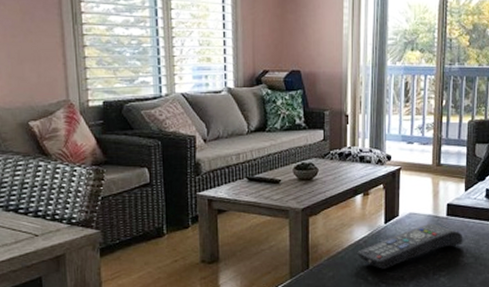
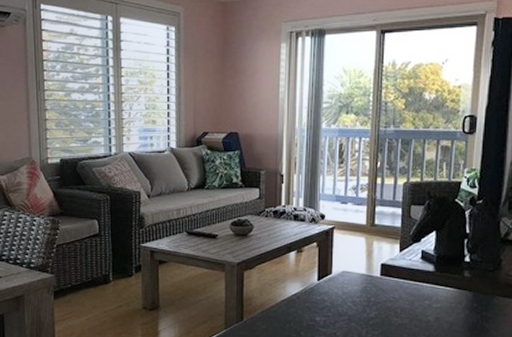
remote control: present [357,223,463,270] -> none [290,282,398,326]

